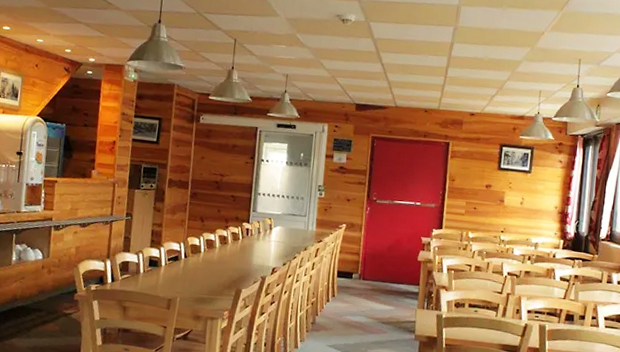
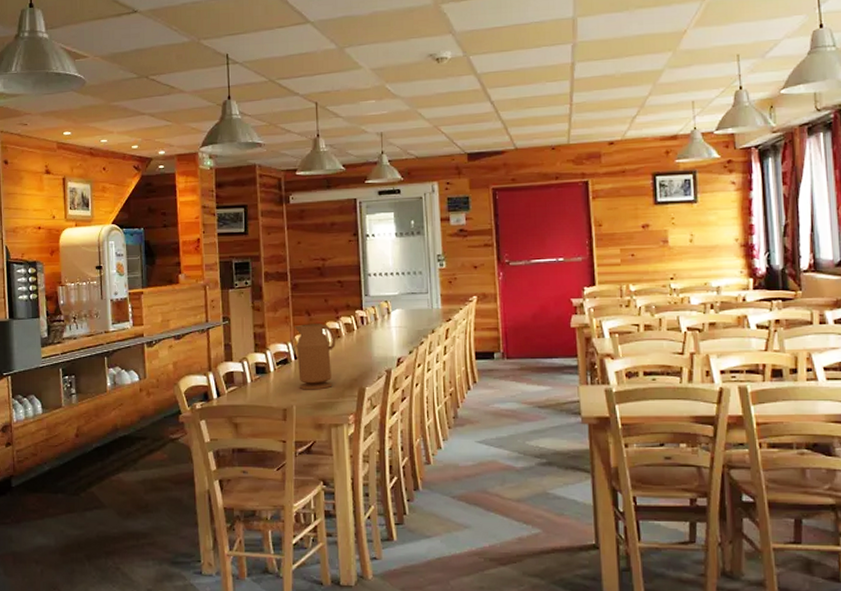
water jug: none [185,228,223,287] -> present [294,324,336,390]

